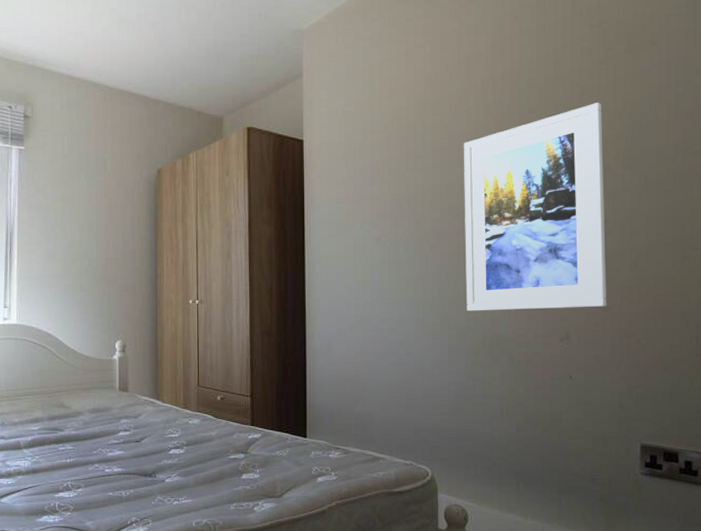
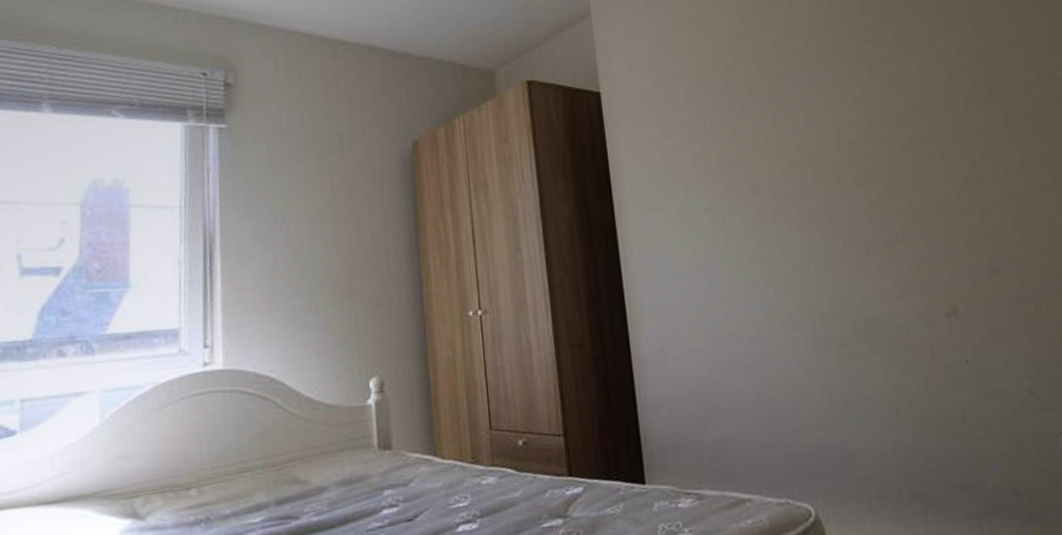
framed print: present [463,103,607,311] -> none [796,28,994,291]

